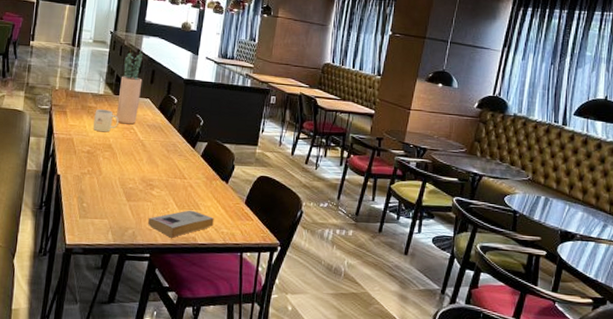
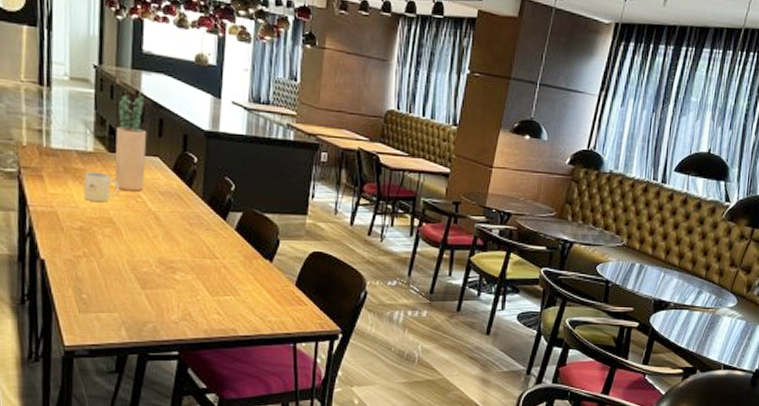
book: present [147,210,214,238] -> none [171,296,258,331]

